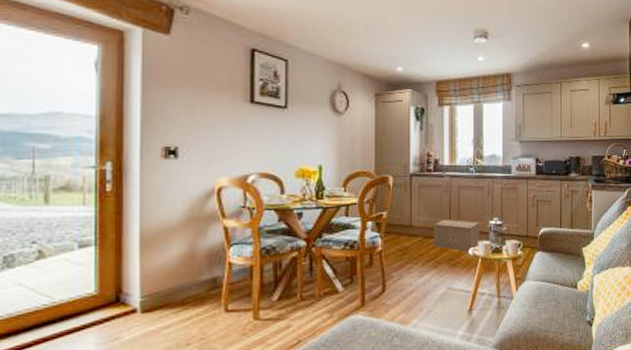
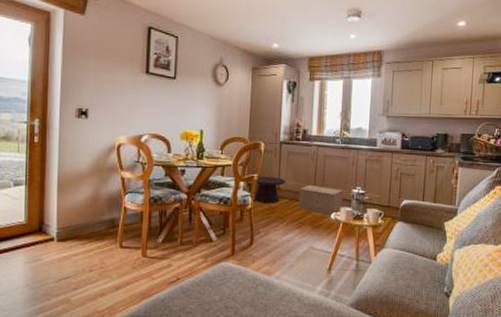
side table: none [384,213,418,244] -> present [254,176,286,204]

